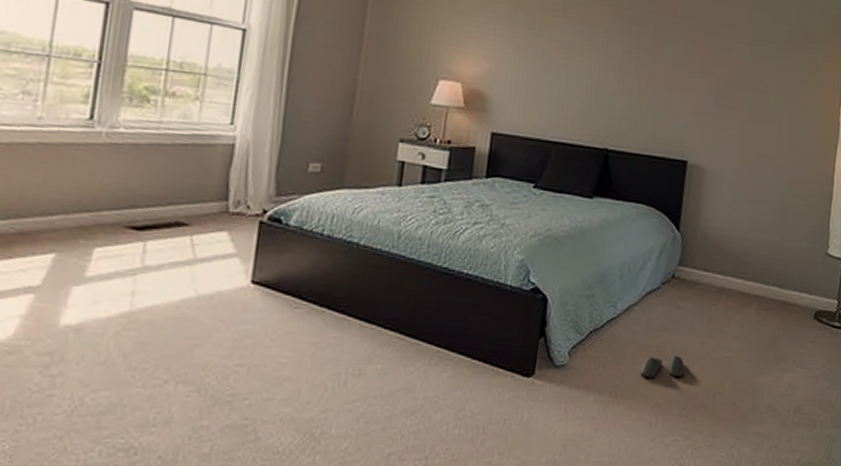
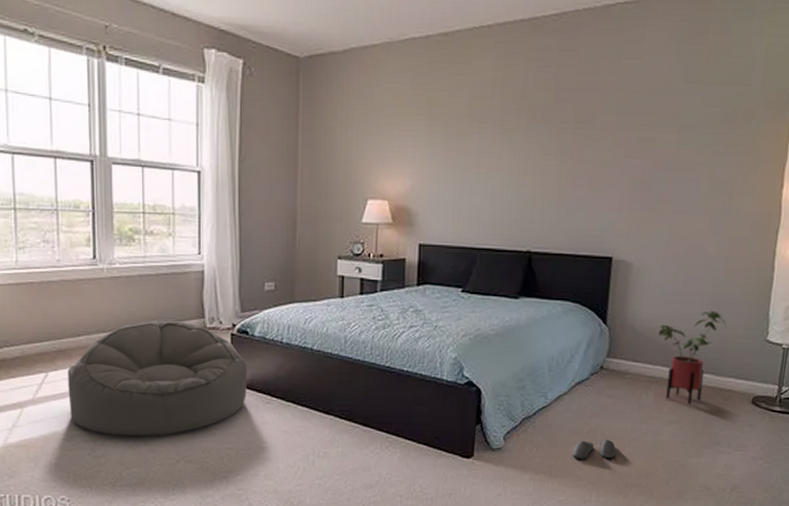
beanbag: none [21,199,277,348] -> present [68,320,248,436]
house plant: none [729,221,792,318] -> present [659,310,726,404]

